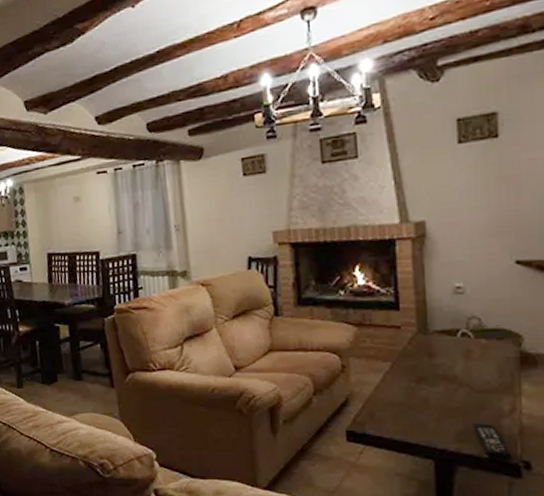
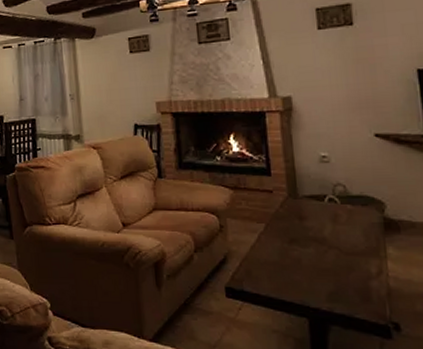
remote control: present [472,423,511,459] -> none [343,284,381,320]

